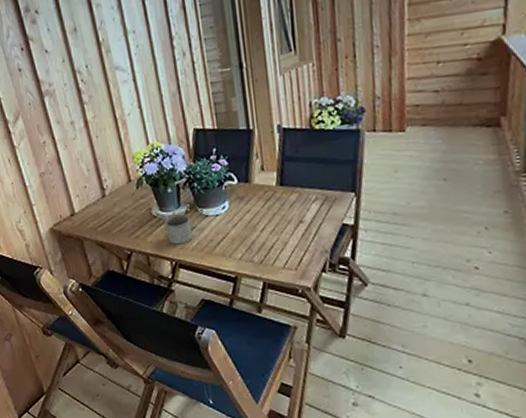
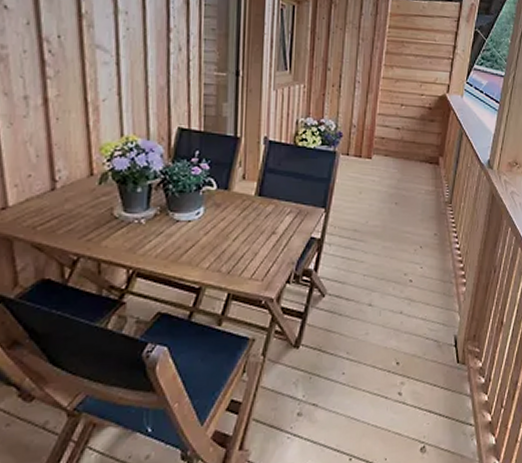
mug: present [164,212,193,245] -> none [127,214,159,251]

